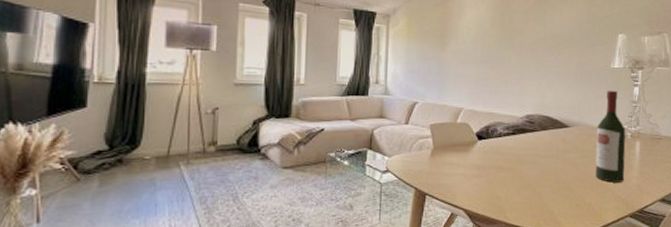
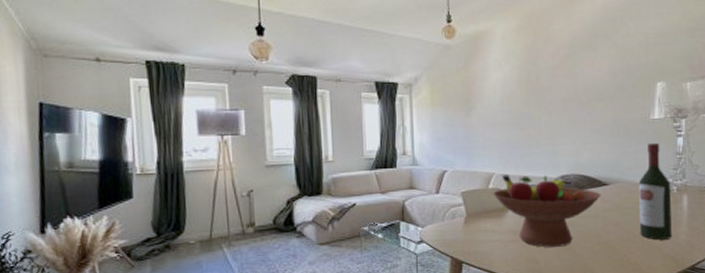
fruit bowl: none [460,110,562,184] -> present [493,175,601,247]

